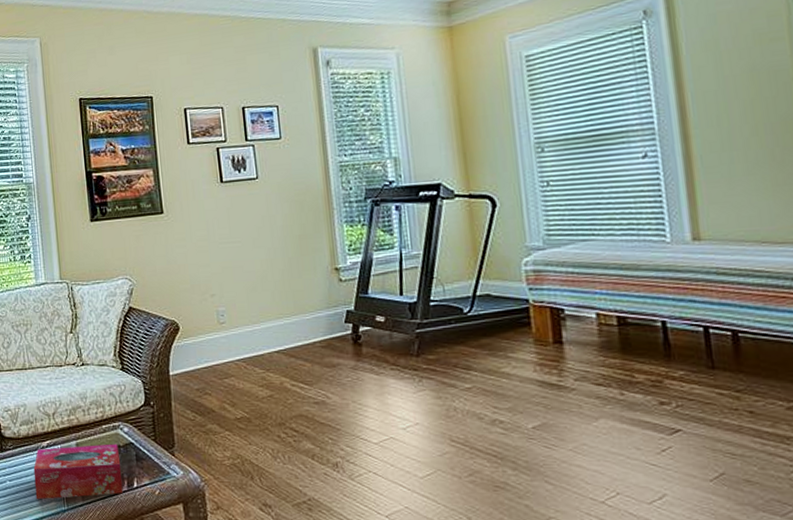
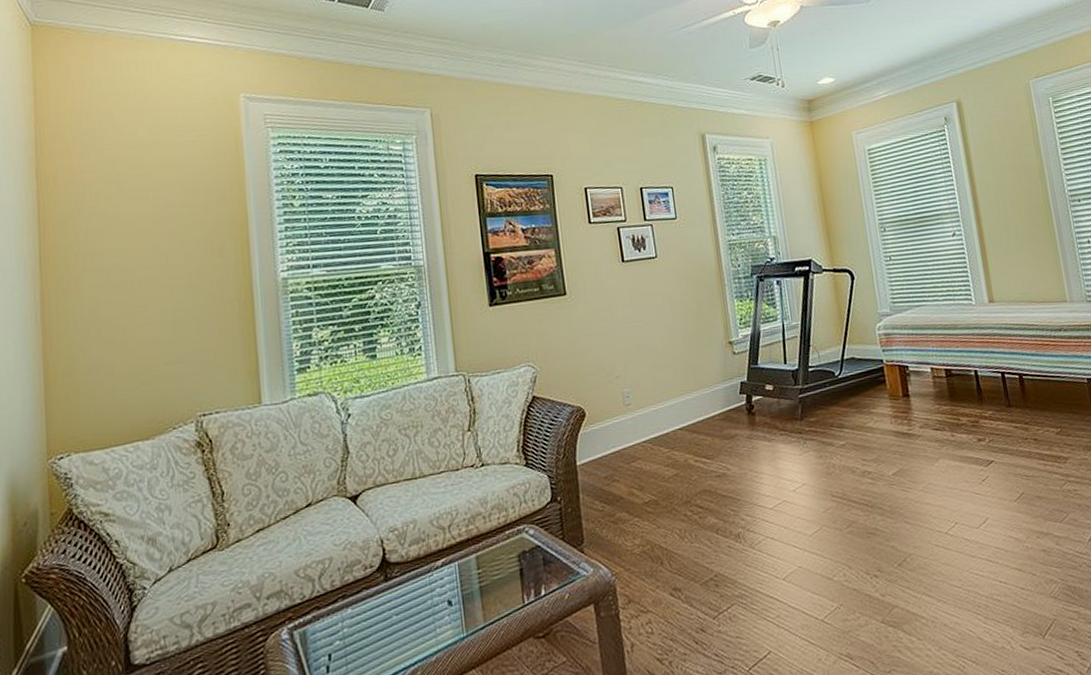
tissue box: present [33,444,123,500] -> none [425,549,530,632]

